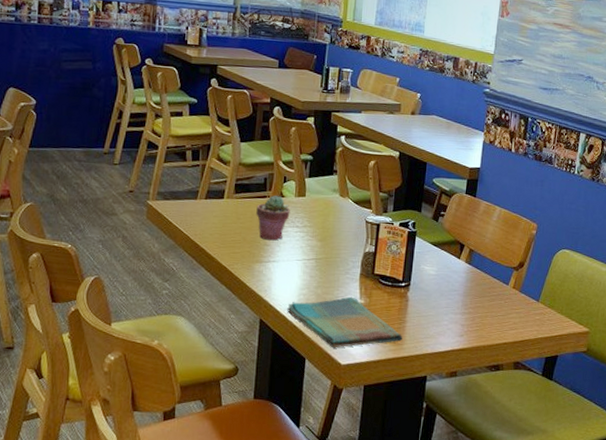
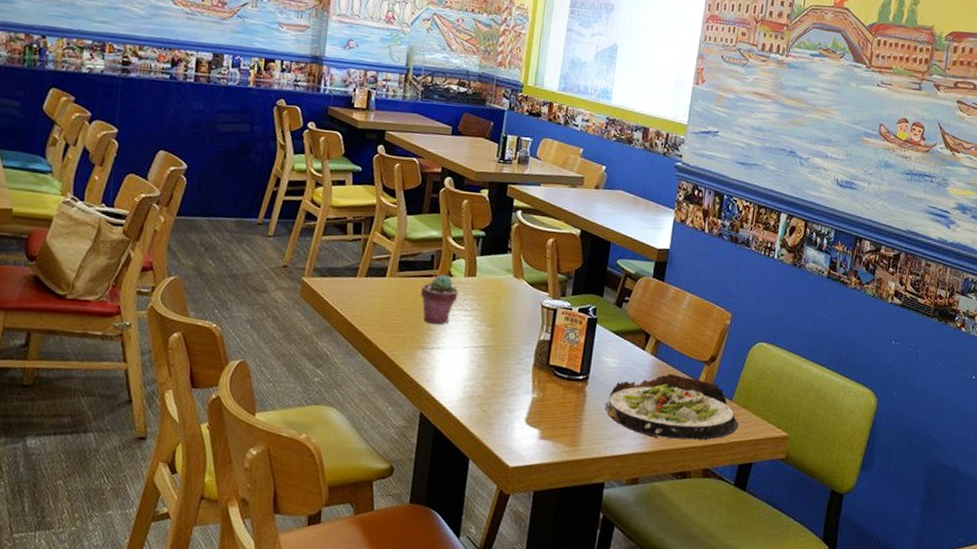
dish towel: present [287,296,403,348] -> none [451,389,579,448]
salad plate: none [425,279,545,337] -> present [605,373,739,441]

